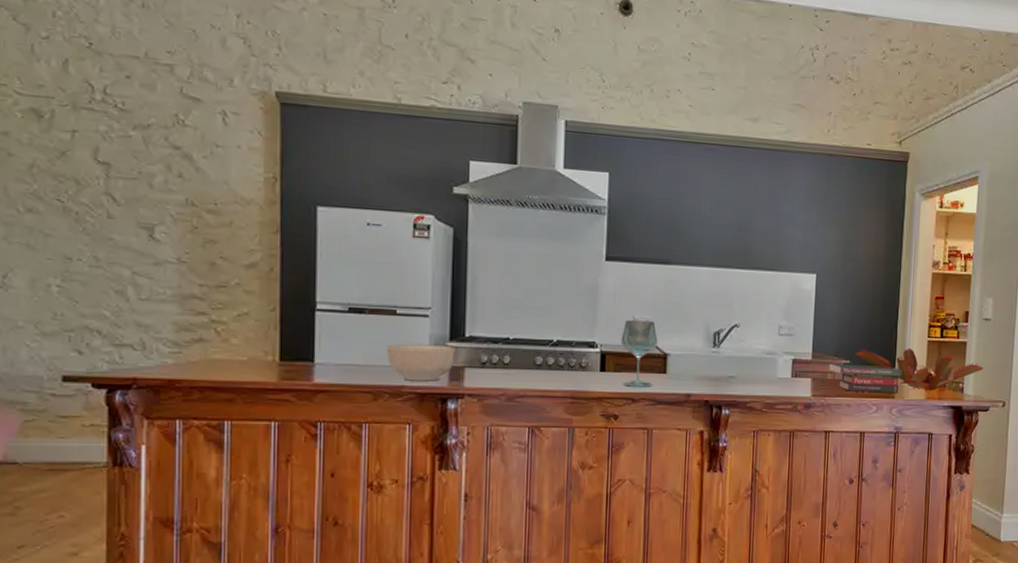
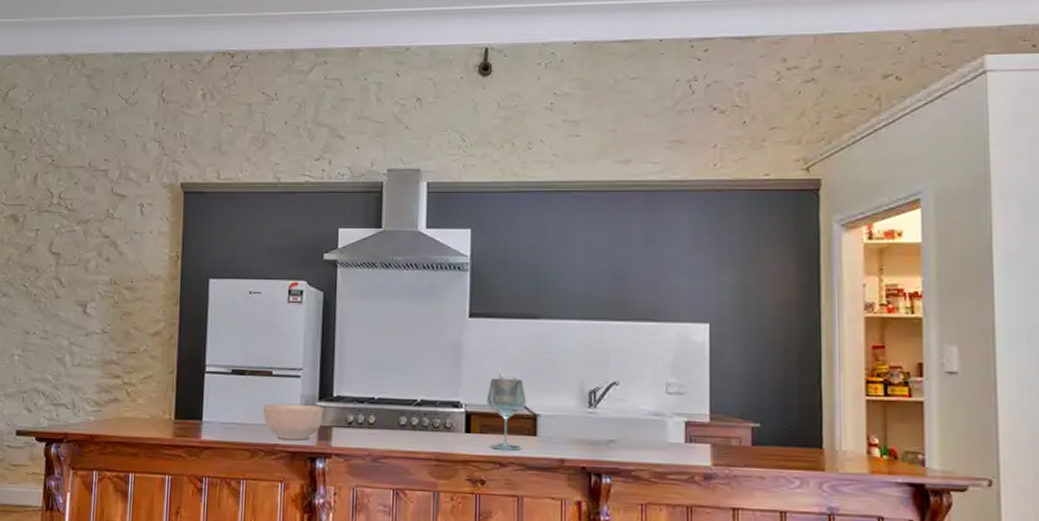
books: present [829,363,903,393] -> none [733,426,833,464]
plant: present [855,348,983,391] -> none [766,409,952,463]

